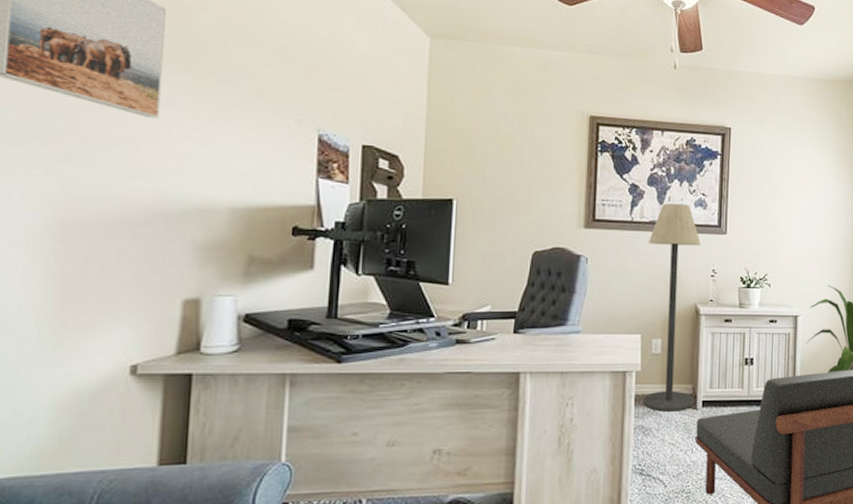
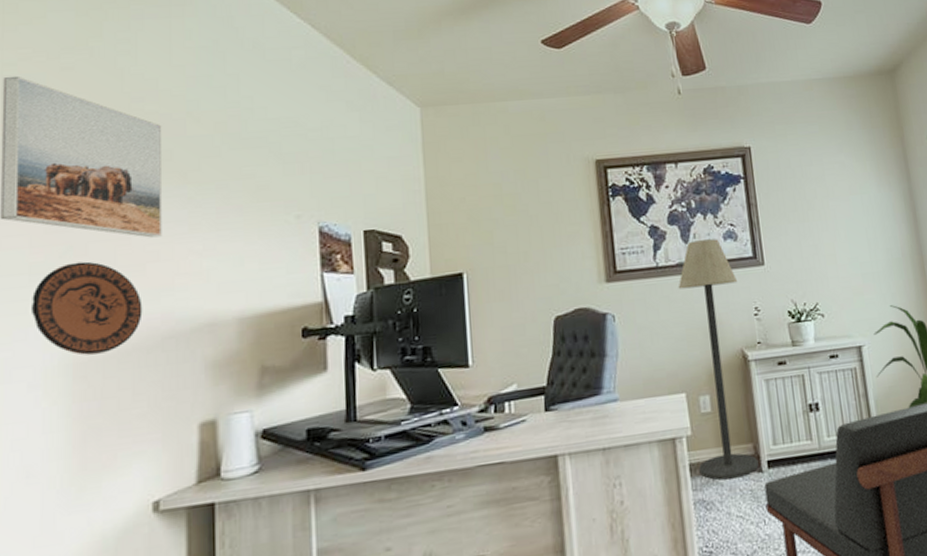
decorative plate: none [17,129,134,221] -> present [32,261,143,355]

